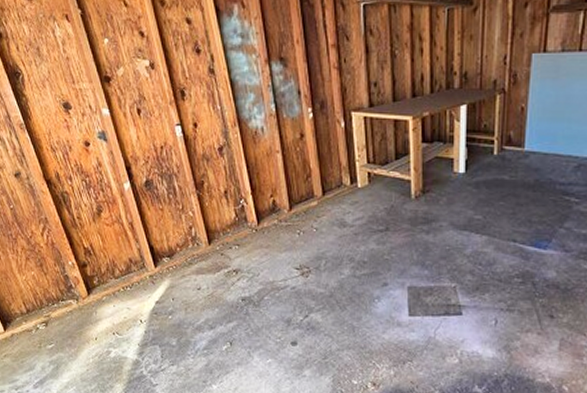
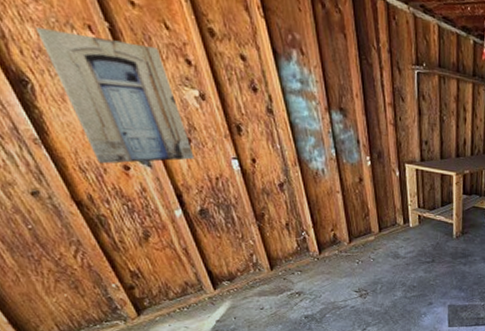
wall art: none [29,24,143,142] -> present [36,27,194,164]

